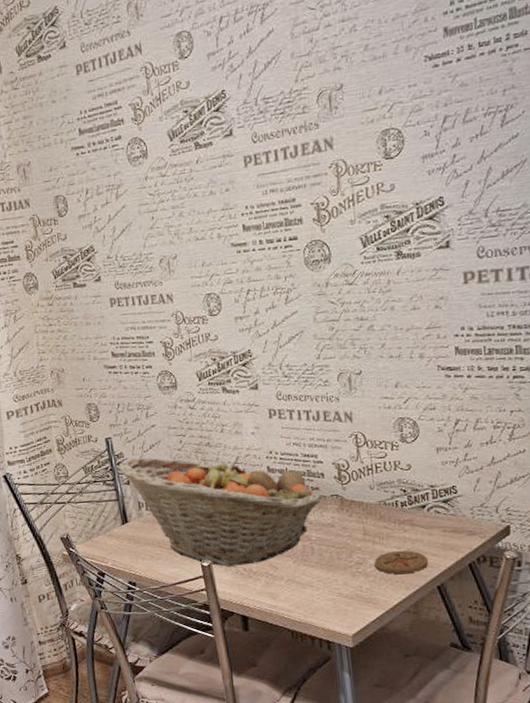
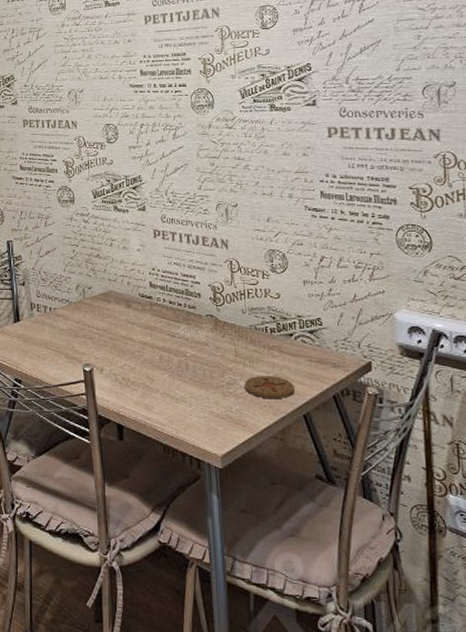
fruit basket: present [118,456,322,567] -> none [16,261,198,374]

